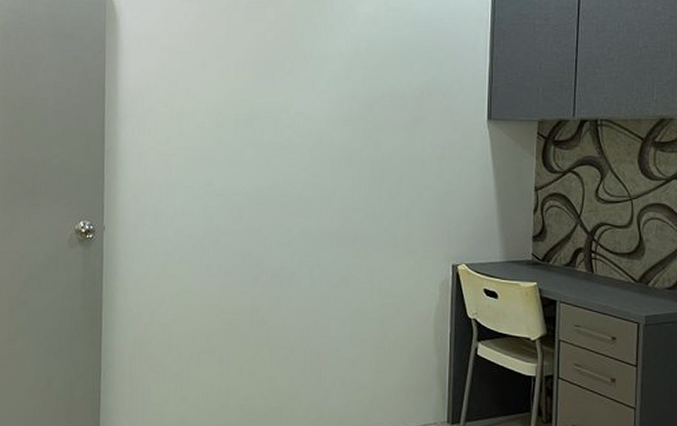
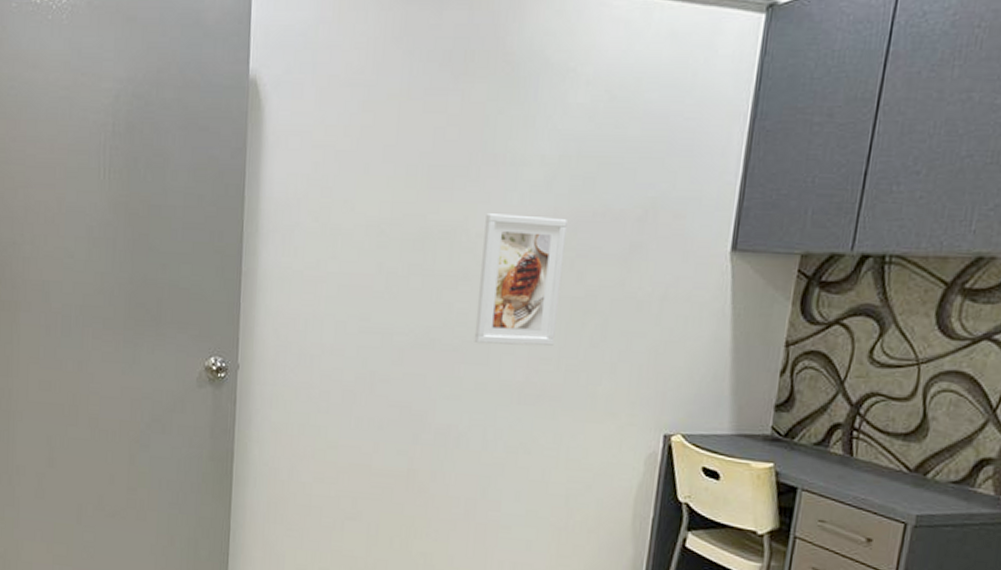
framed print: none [298,97,364,200] -> present [474,213,567,347]

